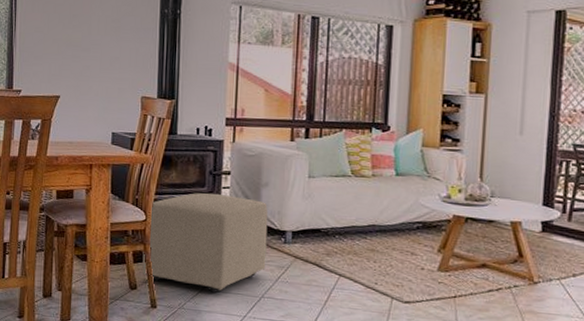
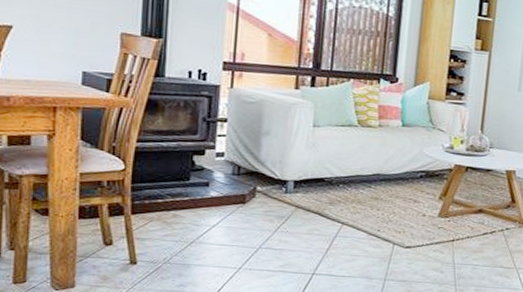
ottoman: present [142,193,268,293] -> none [119,140,269,245]

